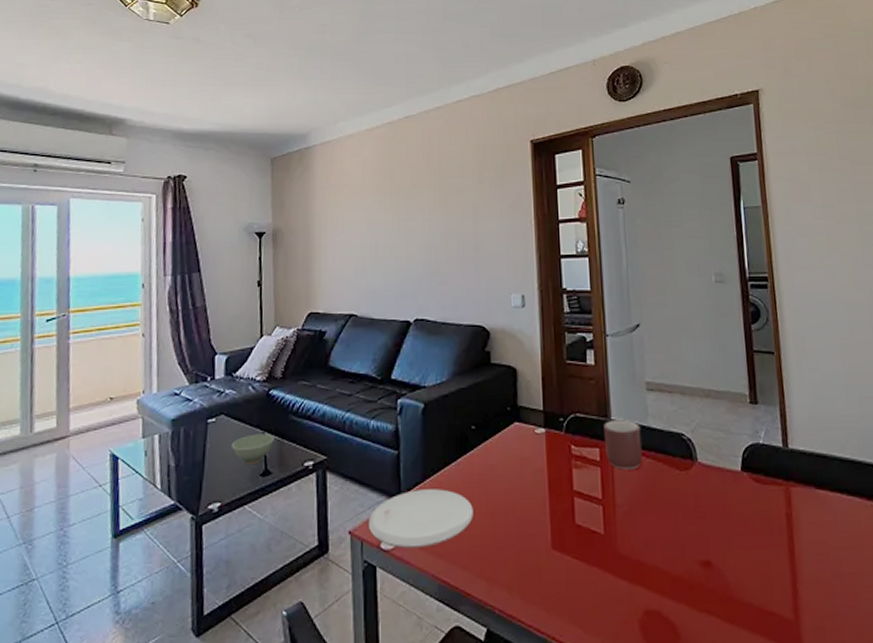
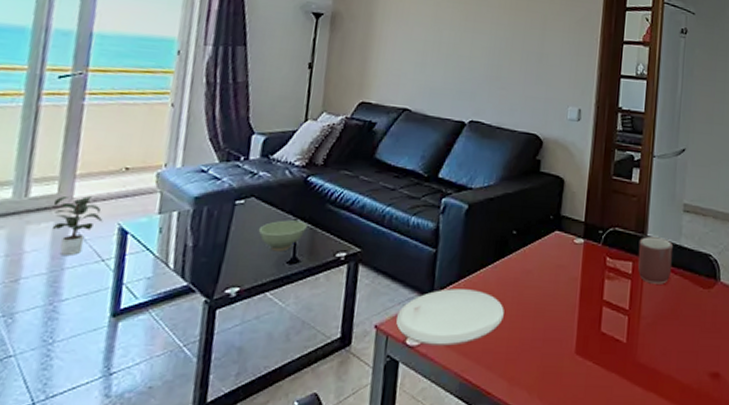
potted plant: none [54,427,97,485] -> present [53,196,103,257]

